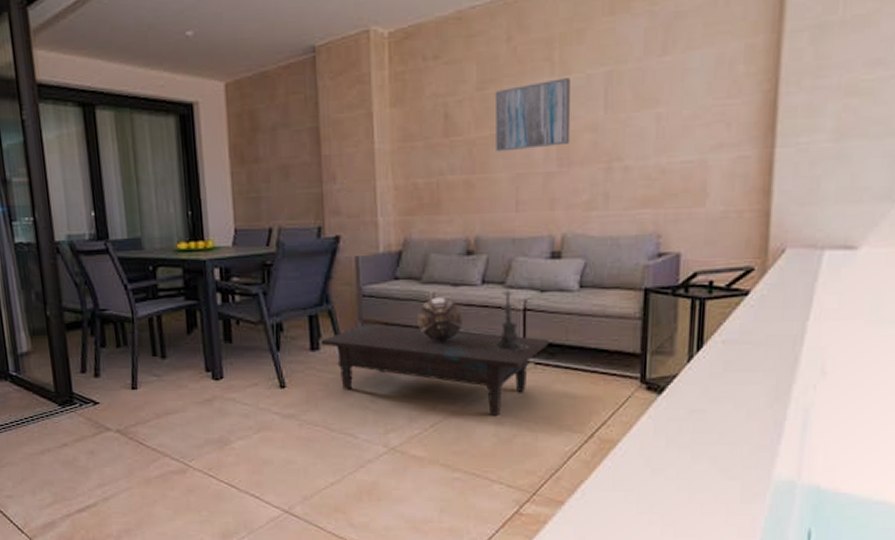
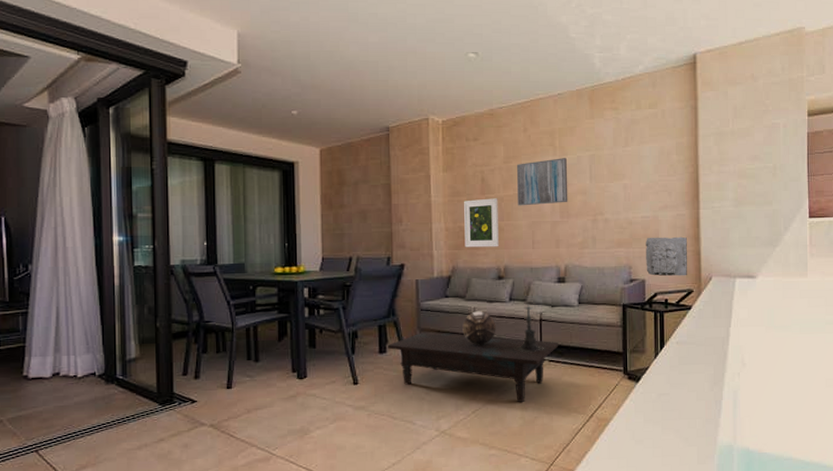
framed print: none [420,142,468,213] -> present [464,198,499,248]
decorative relief: none [683,189,752,249] -> present [646,236,688,277]

